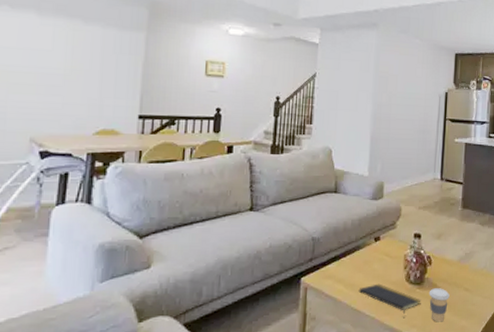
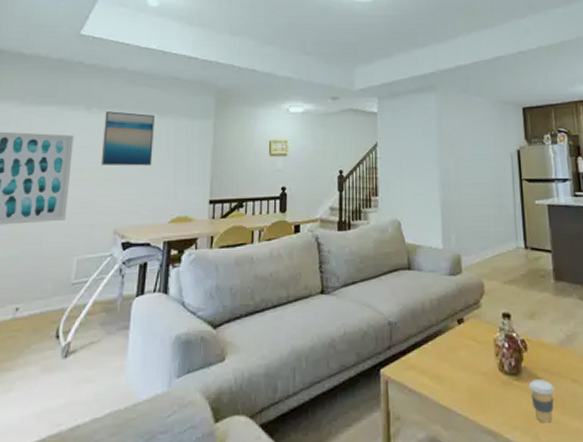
wall art: none [13,10,78,74] -> present [100,111,155,166]
notepad: present [358,283,421,319] -> none [445,374,521,418]

